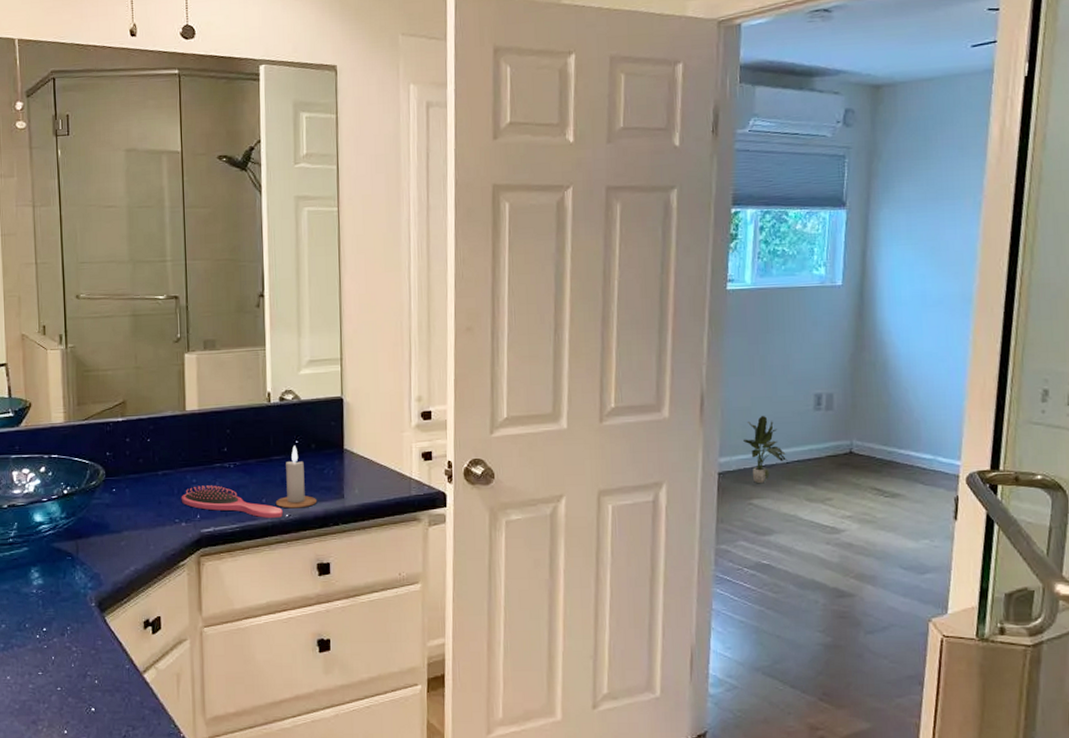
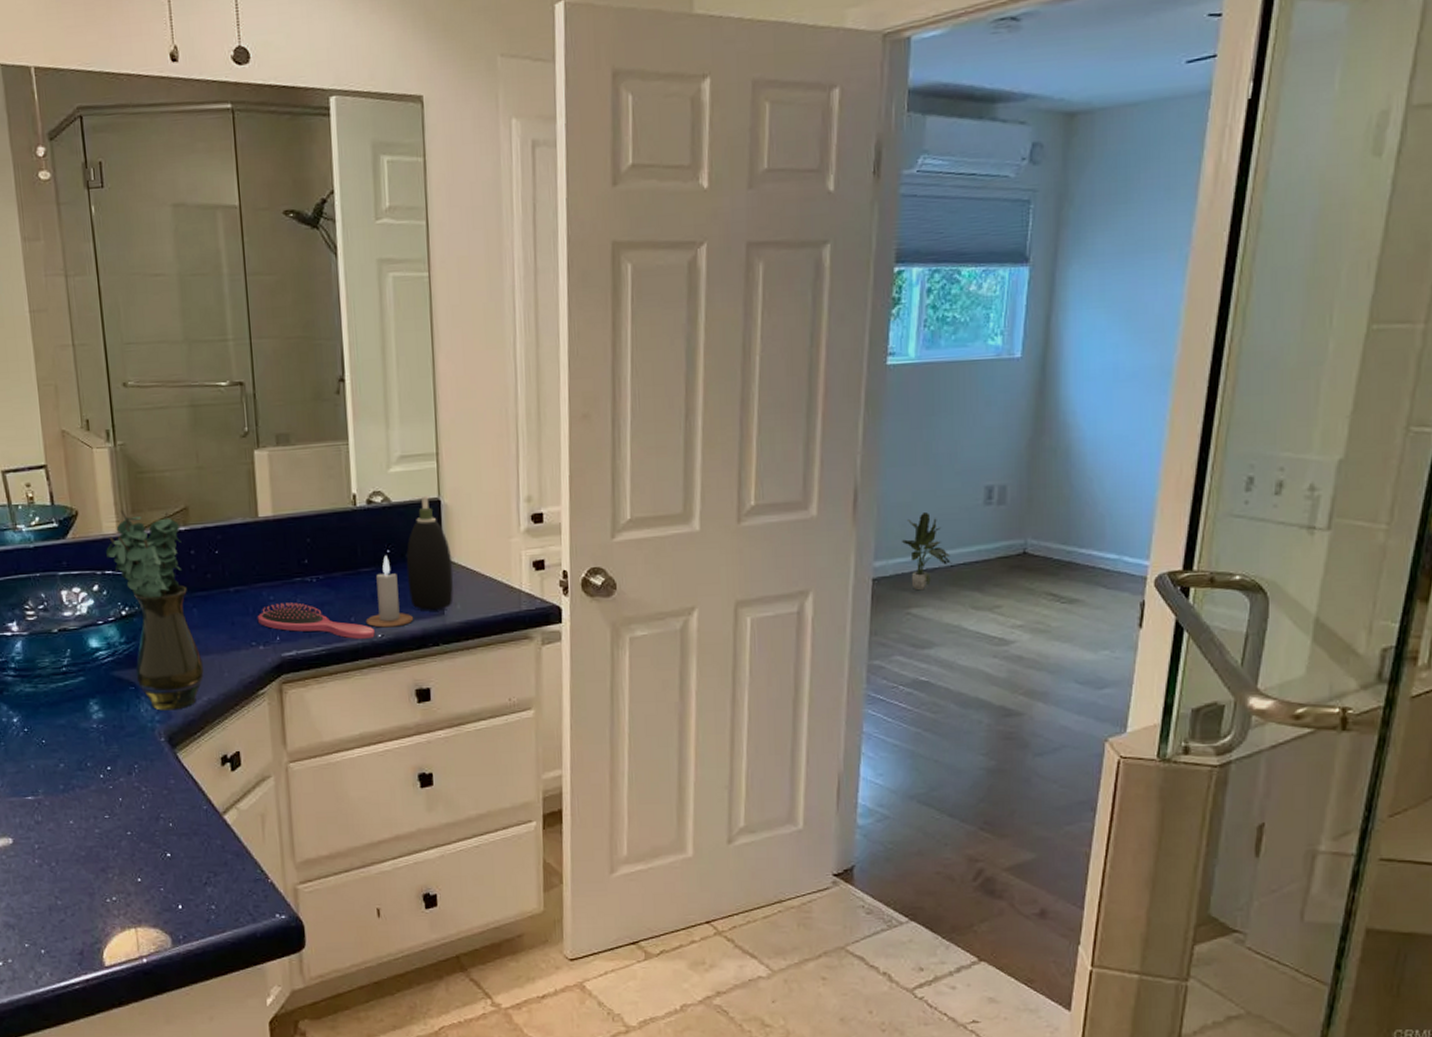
vase: none [53,402,132,579] -> present [106,509,204,711]
soap dispenser: none [312,394,353,494] -> present [406,495,454,610]

